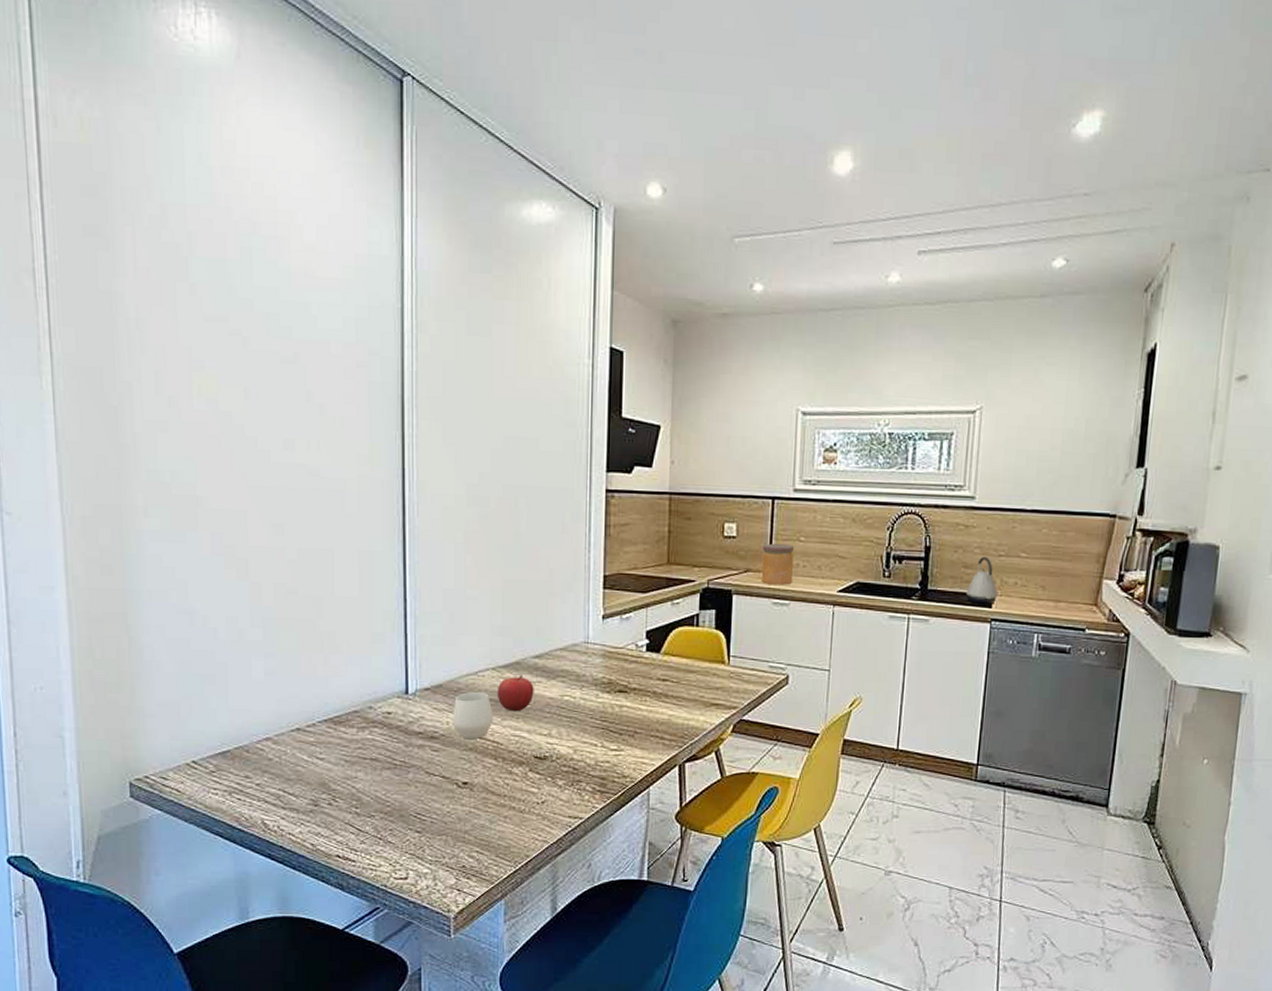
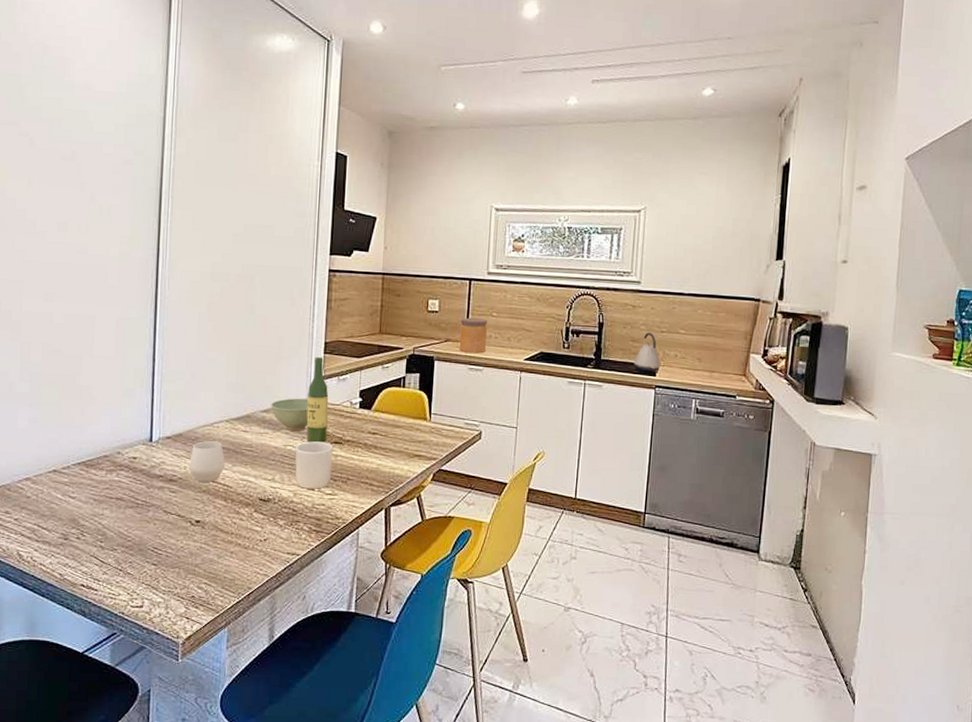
fruit: present [496,676,534,712] -> none [229,427,262,459]
bowl: none [543,640,587,680] -> present [271,398,309,432]
mug: none [573,690,618,745] -> present [294,441,334,489]
wine bottle: none [585,592,611,692] -> present [306,357,329,443]

